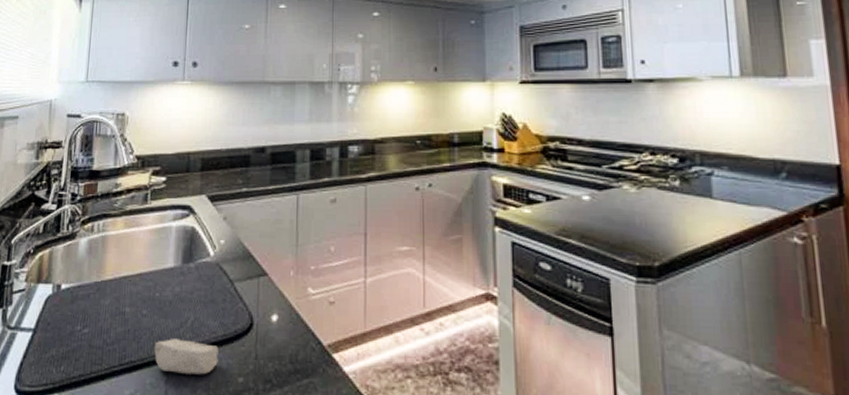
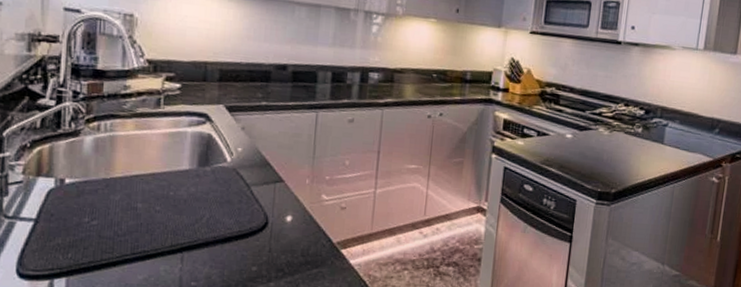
soap bar: present [154,339,219,375] -> none [168,232,234,264]

